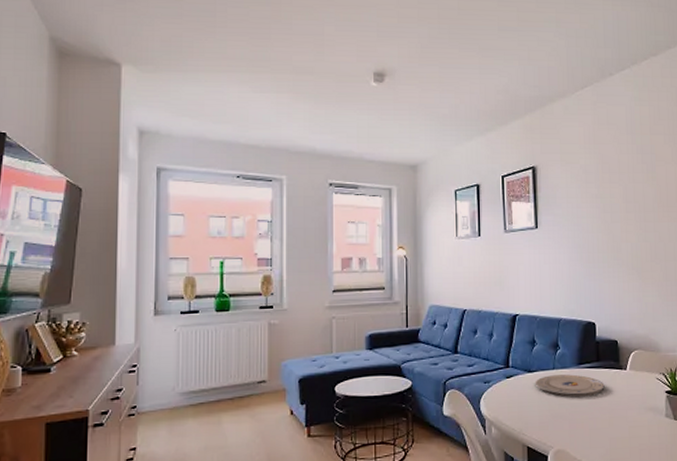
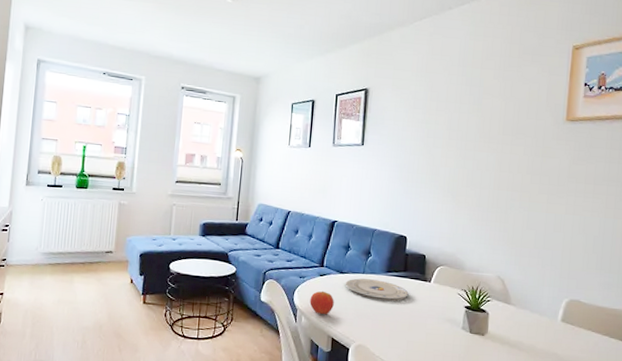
apple: none [498,394,525,422] -> present [309,290,334,315]

